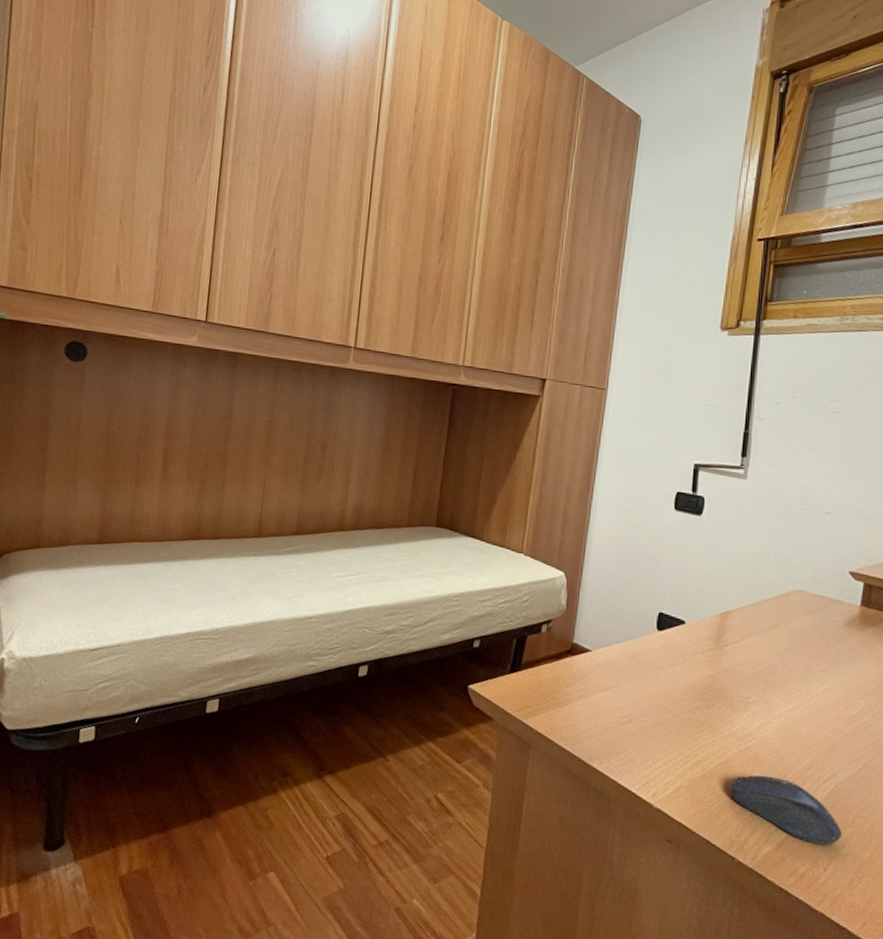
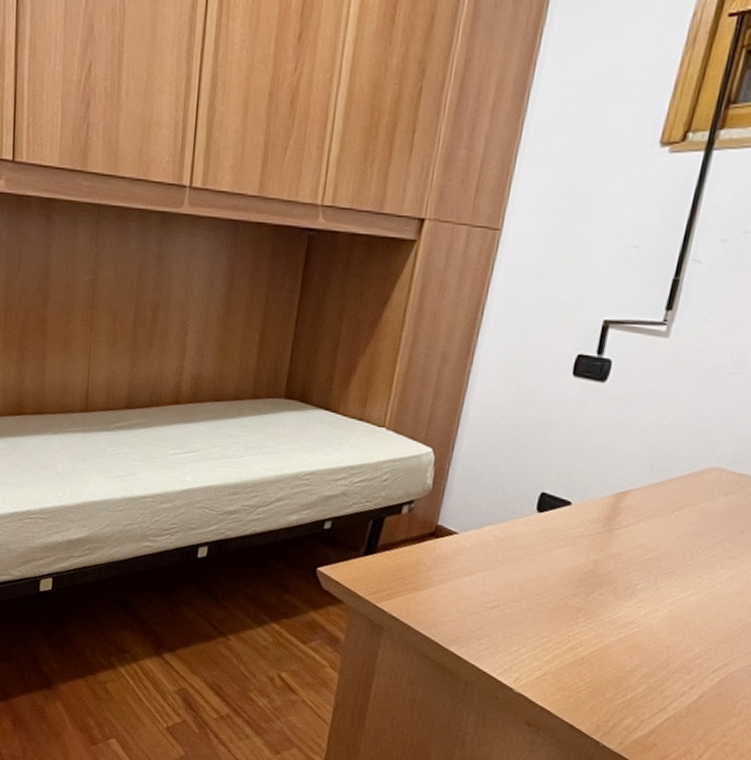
computer mouse: present [731,775,842,846] -> none [604,663,726,735]

